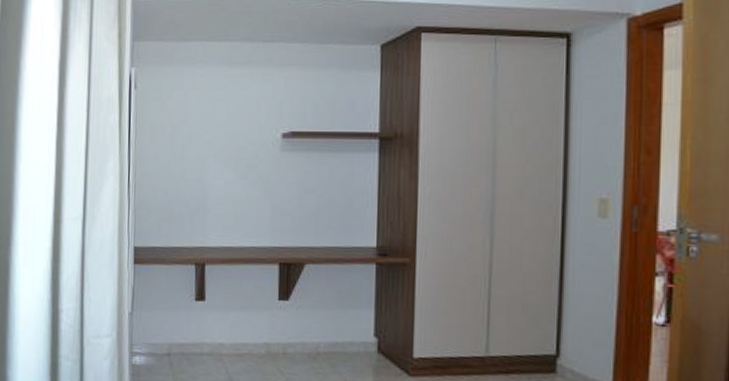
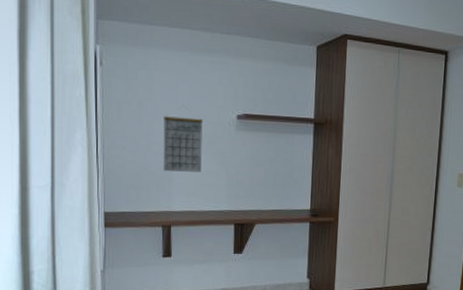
calendar: none [197,139,242,202] -> present [163,116,203,172]

